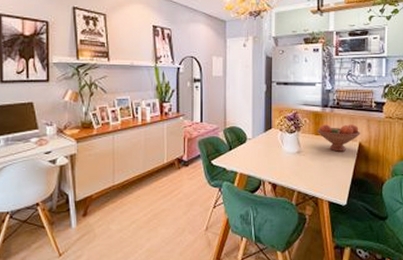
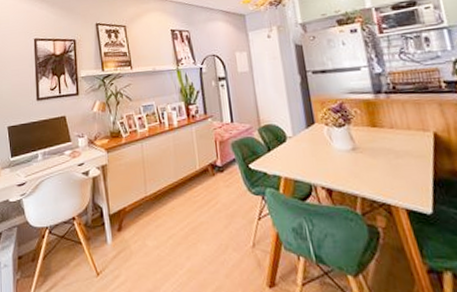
fruit bowl: present [317,124,361,152] -> none [372,111,434,146]

